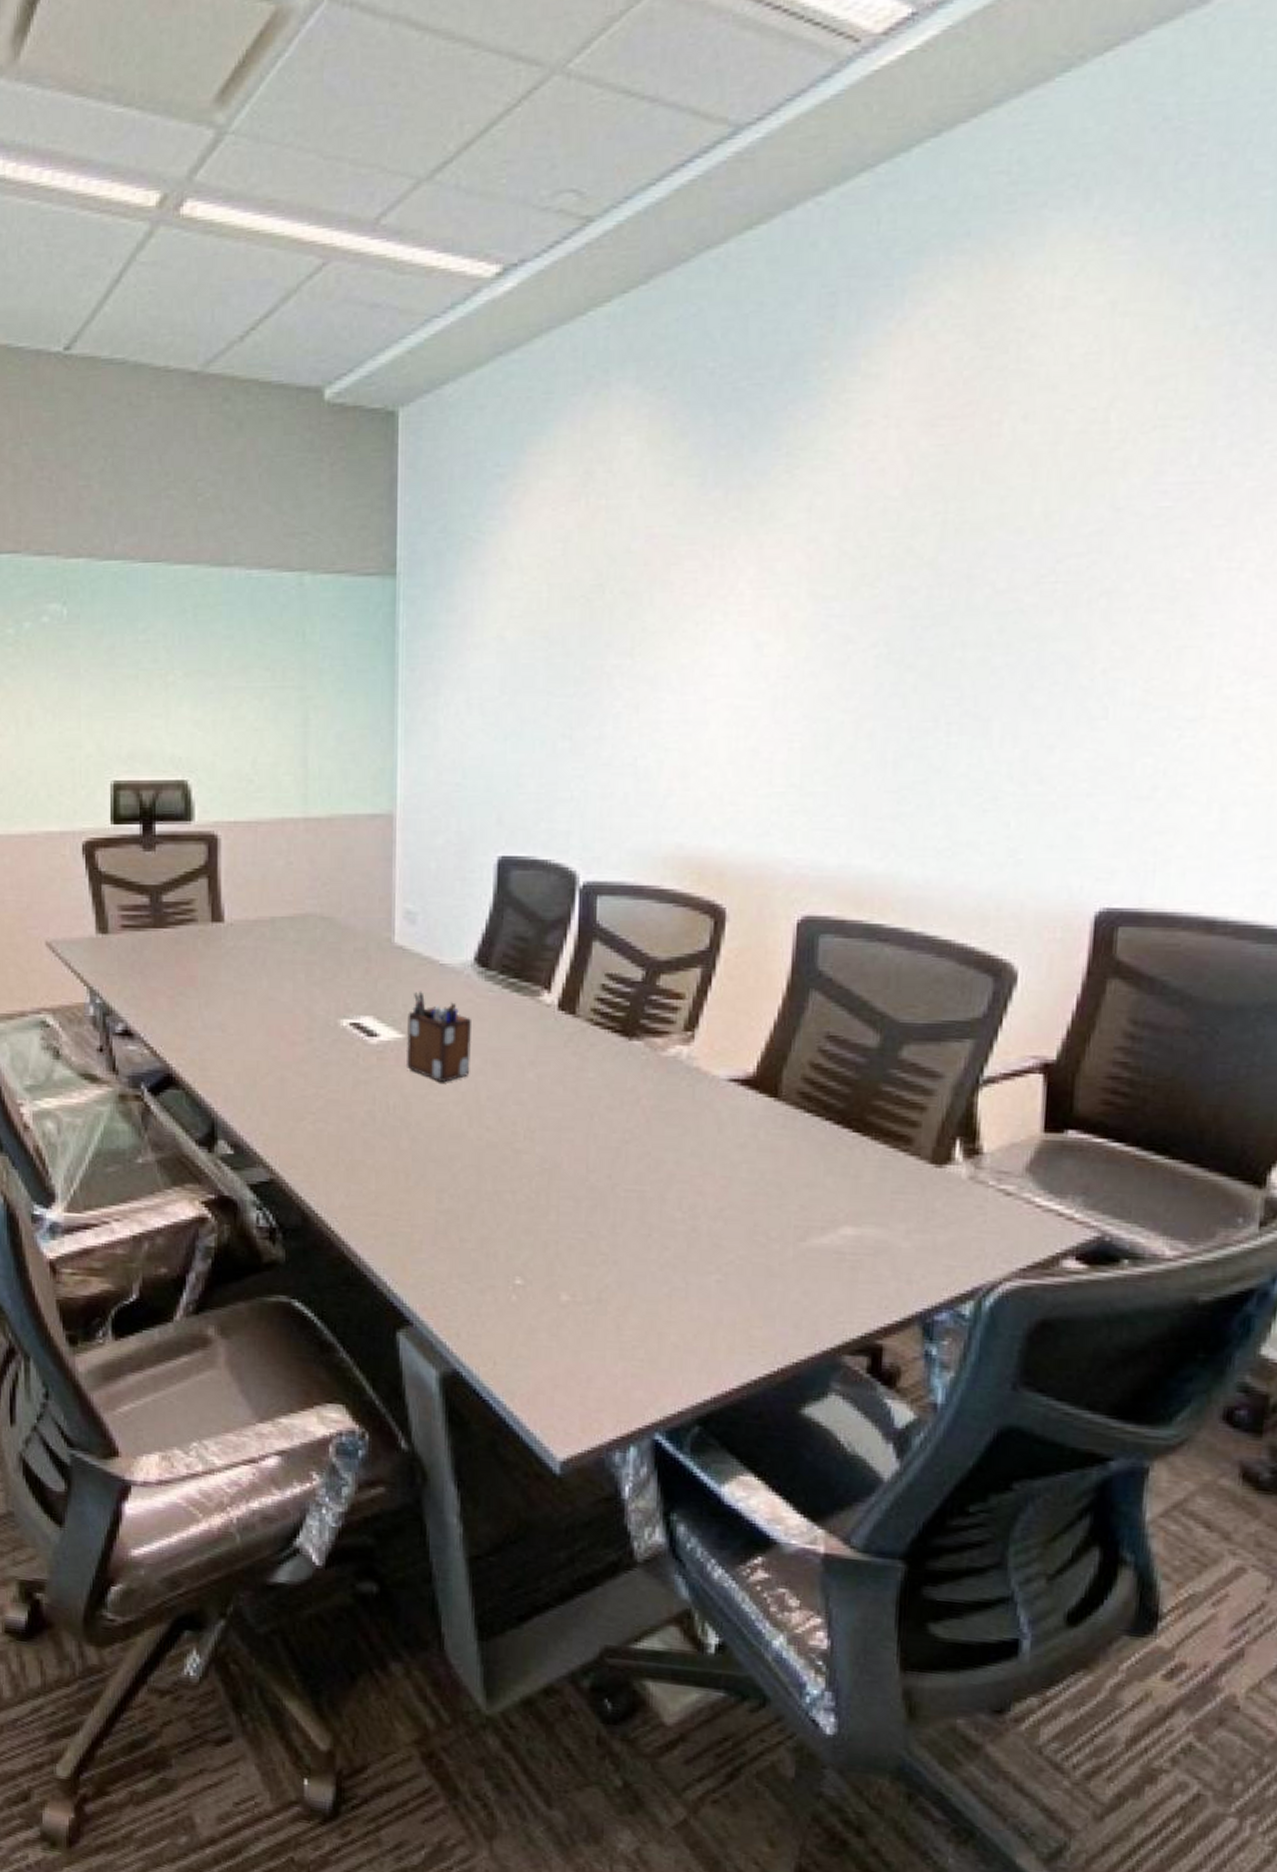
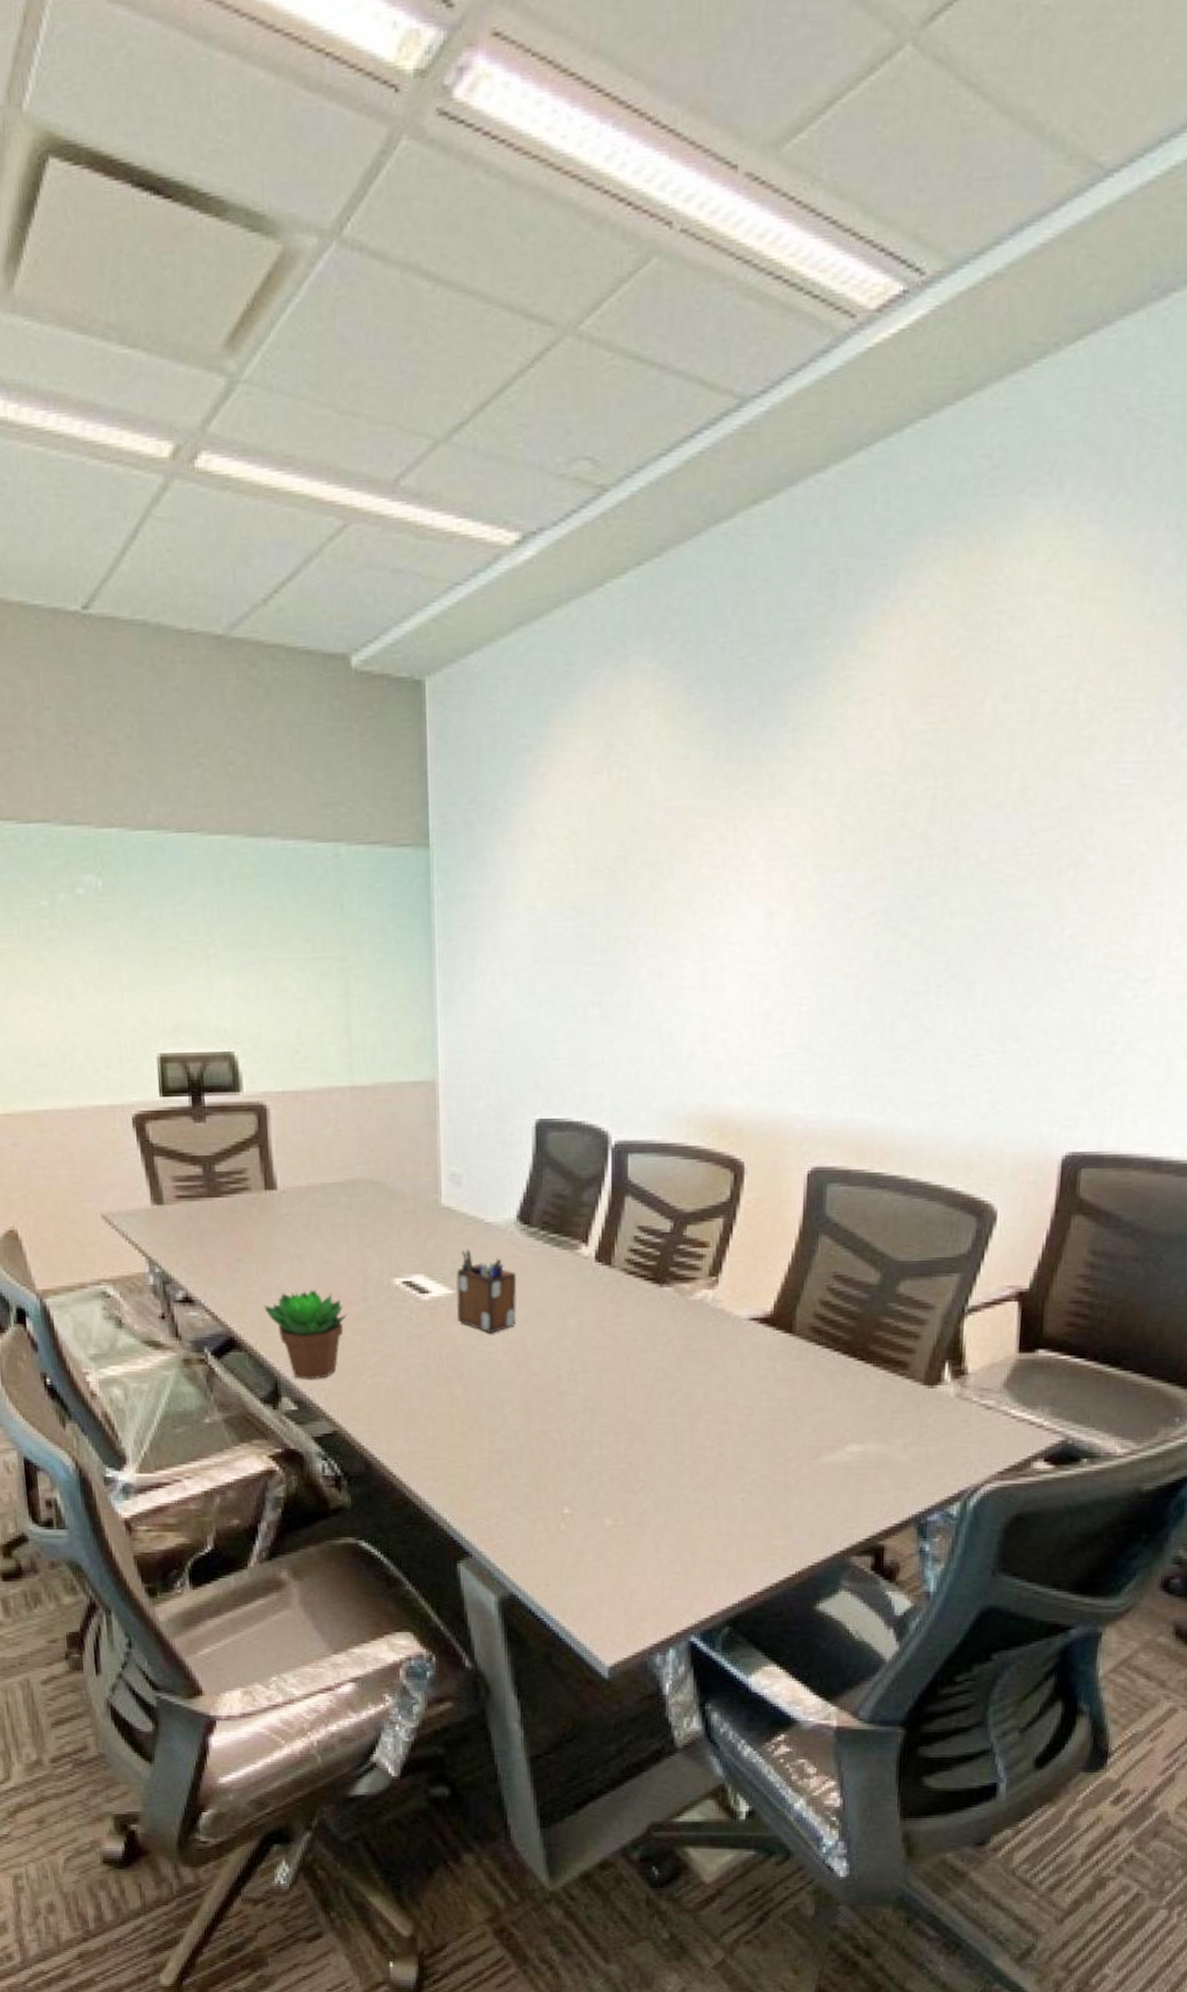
succulent plant: none [204,1028,291,1124] -> present [264,1289,348,1380]

